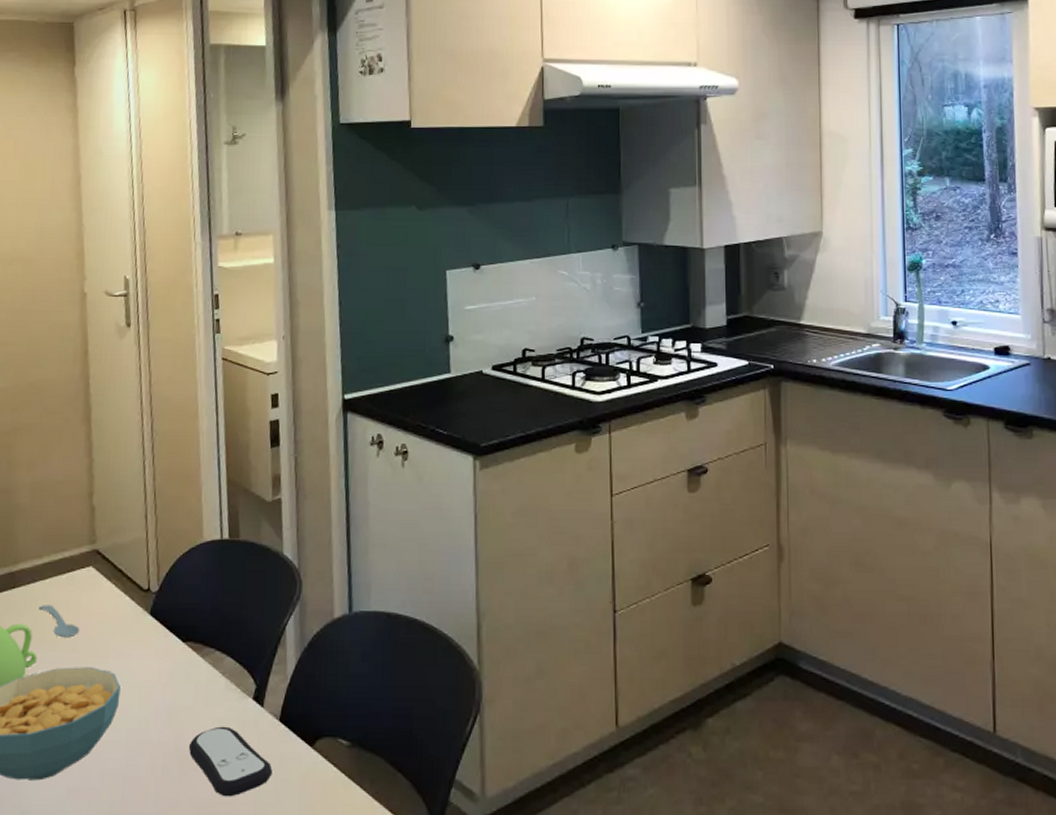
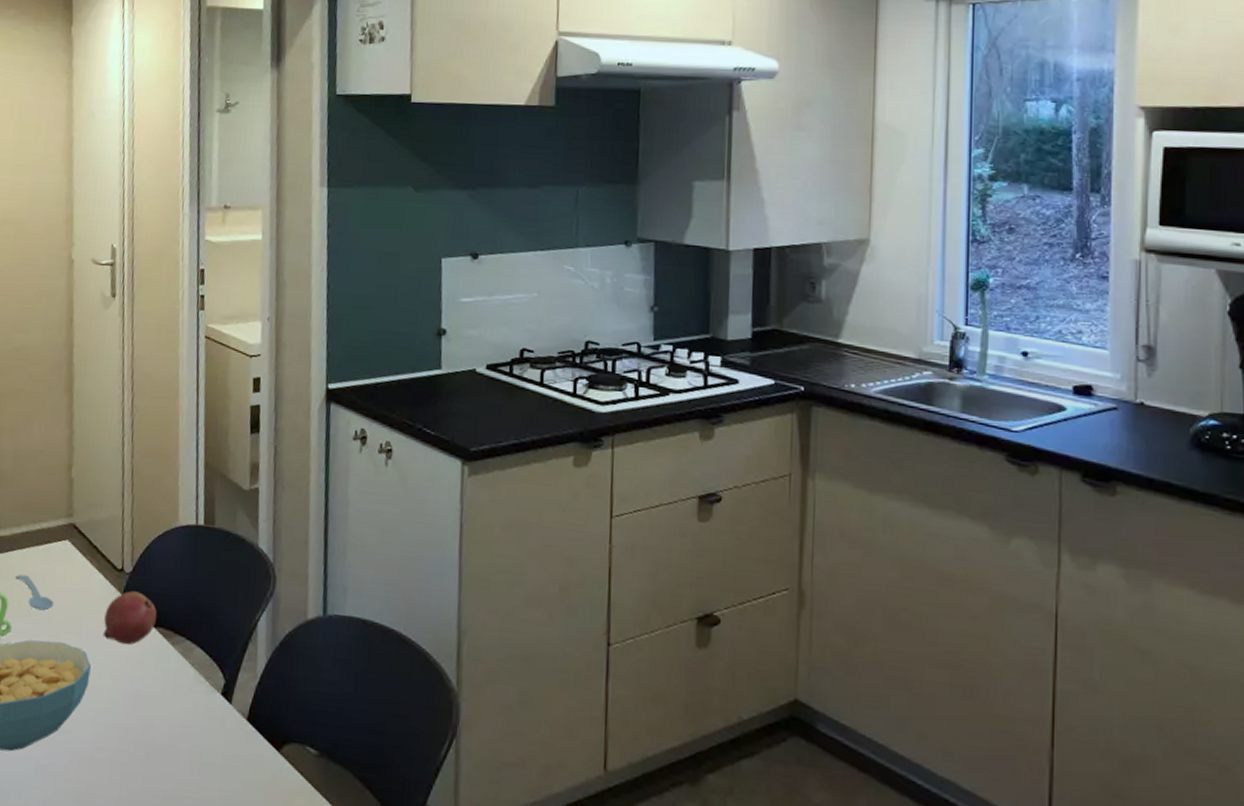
fruit: none [131,609,186,662] -> present [102,591,158,645]
remote control: present [188,726,273,797] -> none [154,718,238,793]

